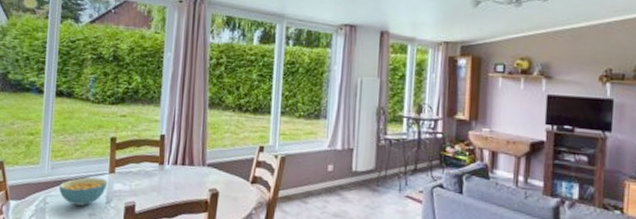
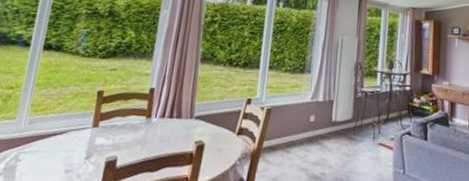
cereal bowl: present [59,177,108,207] -> none [34,131,90,163]

